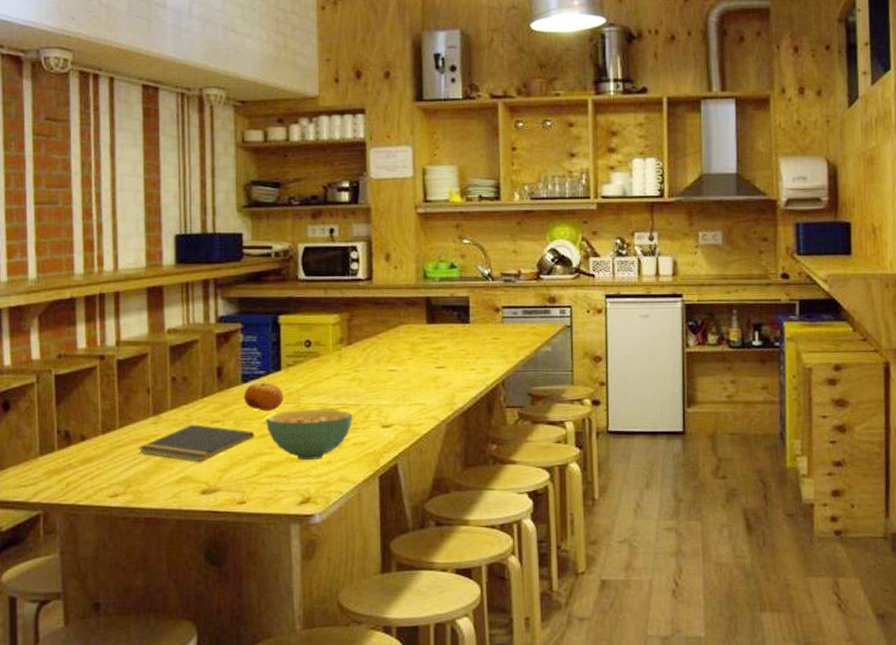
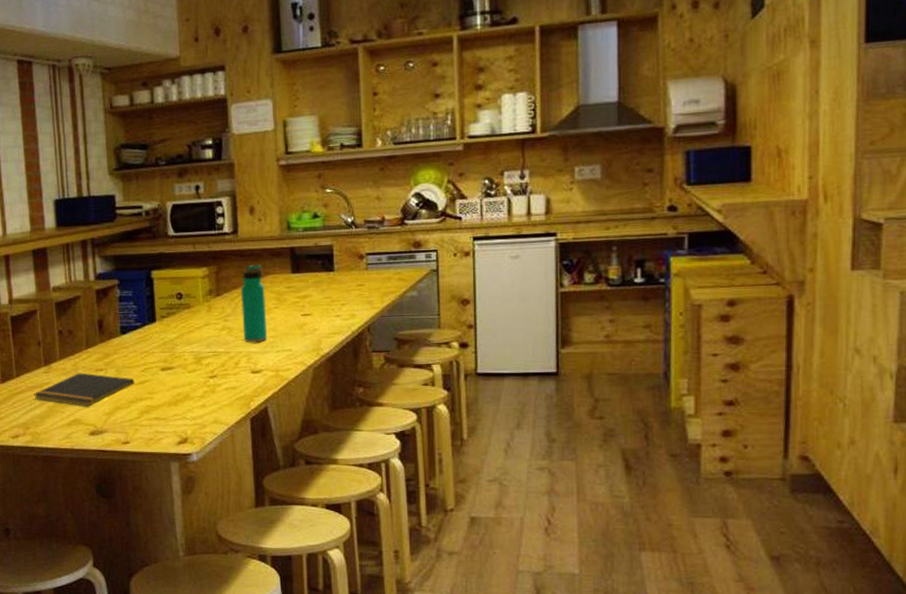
fruit: present [243,382,283,412] -> none [123,333,159,360]
cereal bowl: present [266,409,353,461] -> none [144,357,224,405]
water bottle: none [372,314,400,396] -> present [240,265,267,343]

